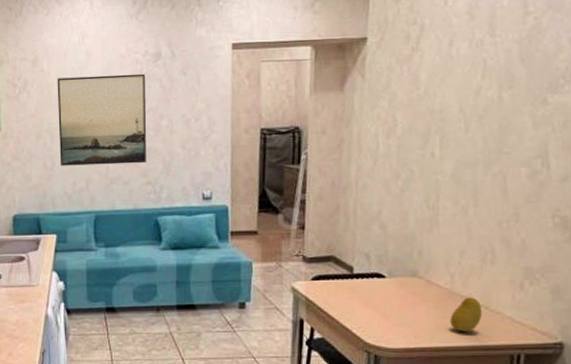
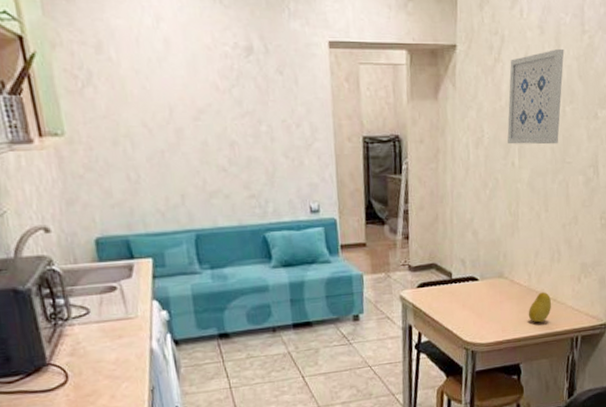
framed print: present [57,73,146,166] -> none [130,70,248,178]
wall art: none [426,32,501,134] -> present [507,48,564,145]

